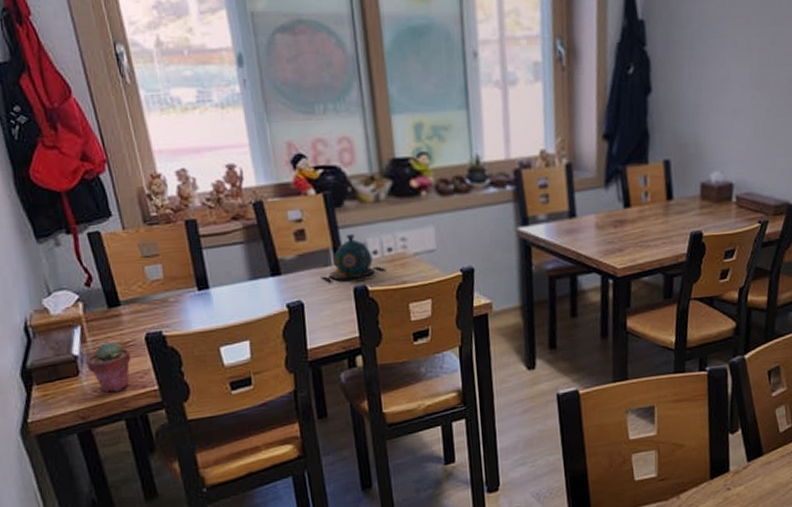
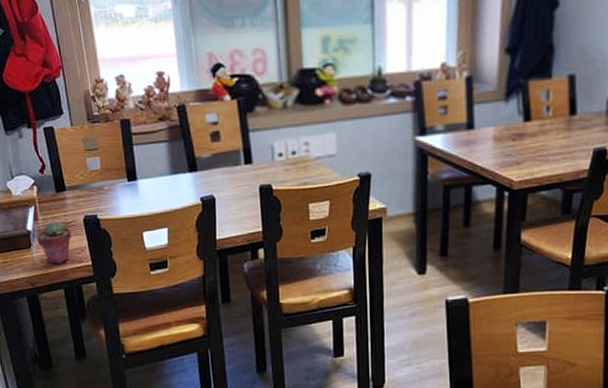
teapot: present [320,234,386,281] -> none [231,137,289,180]

